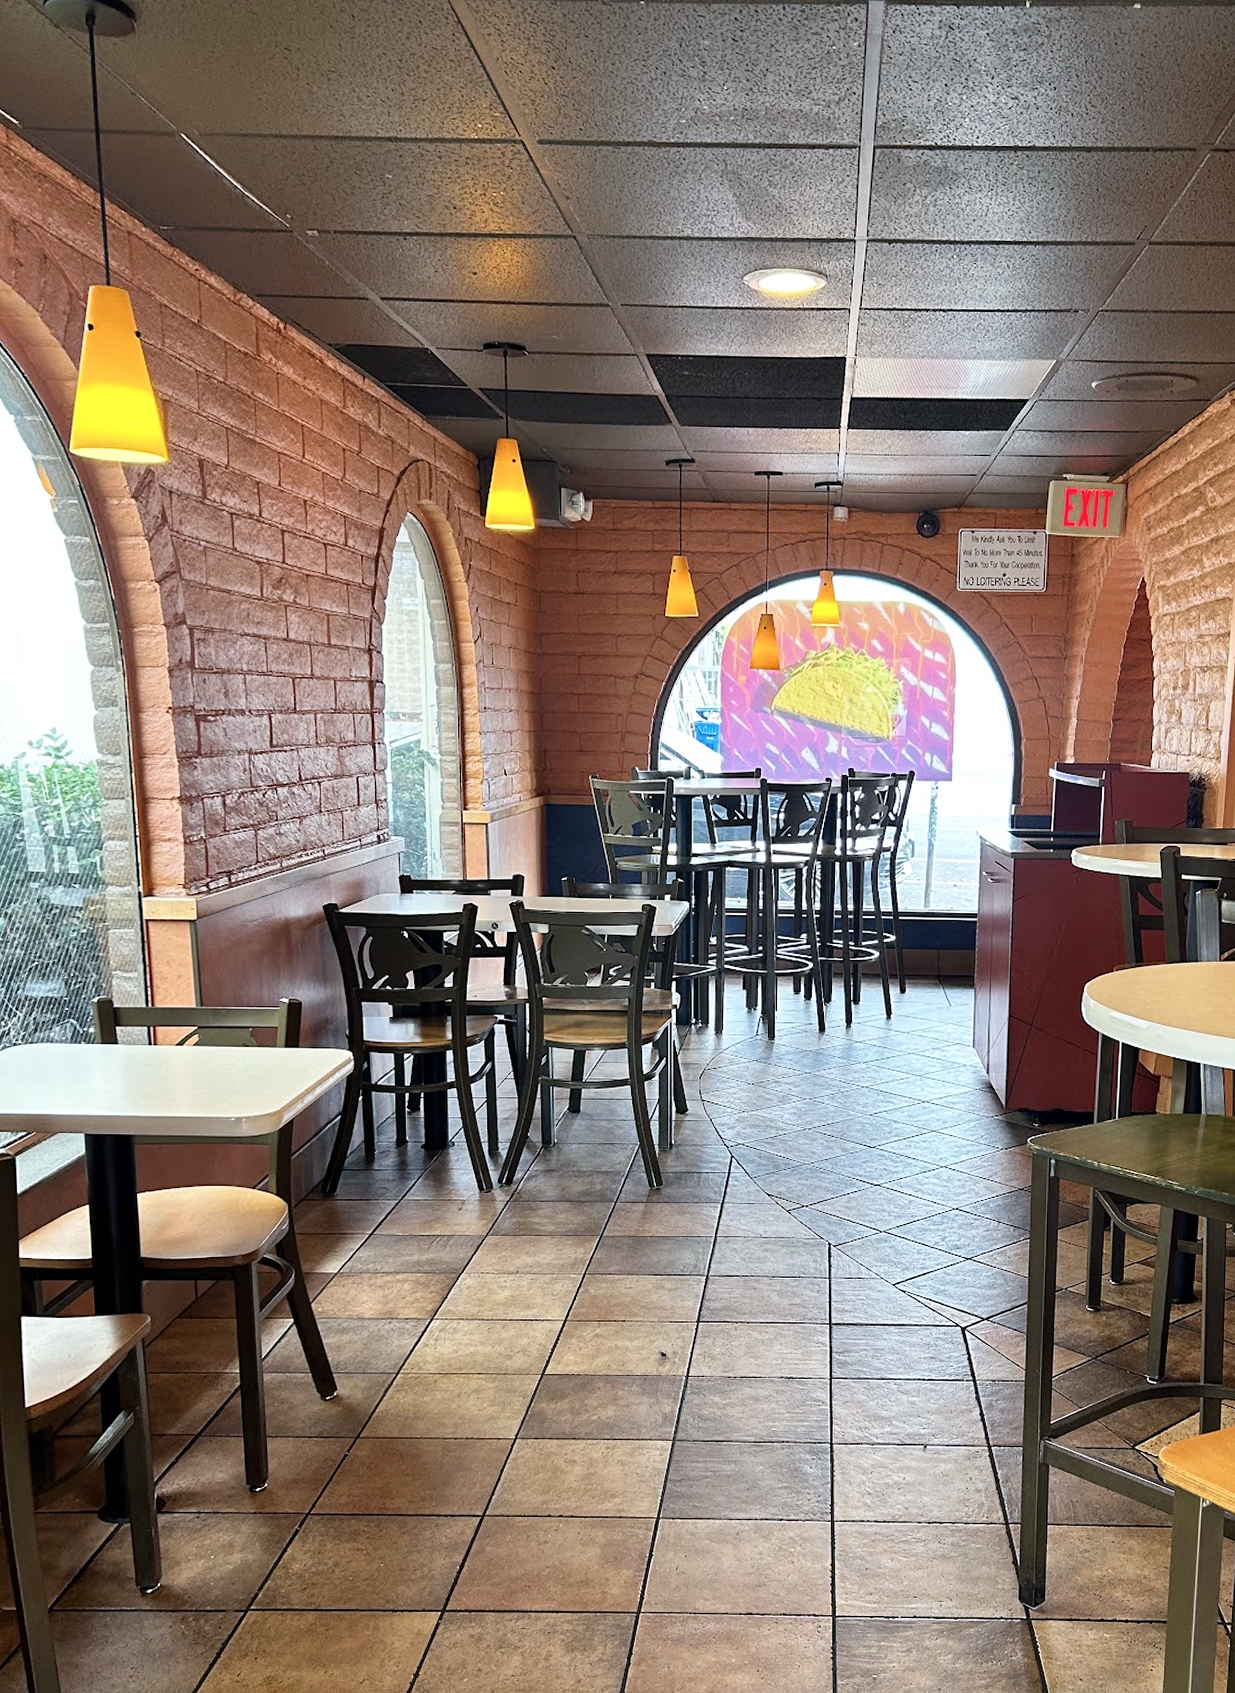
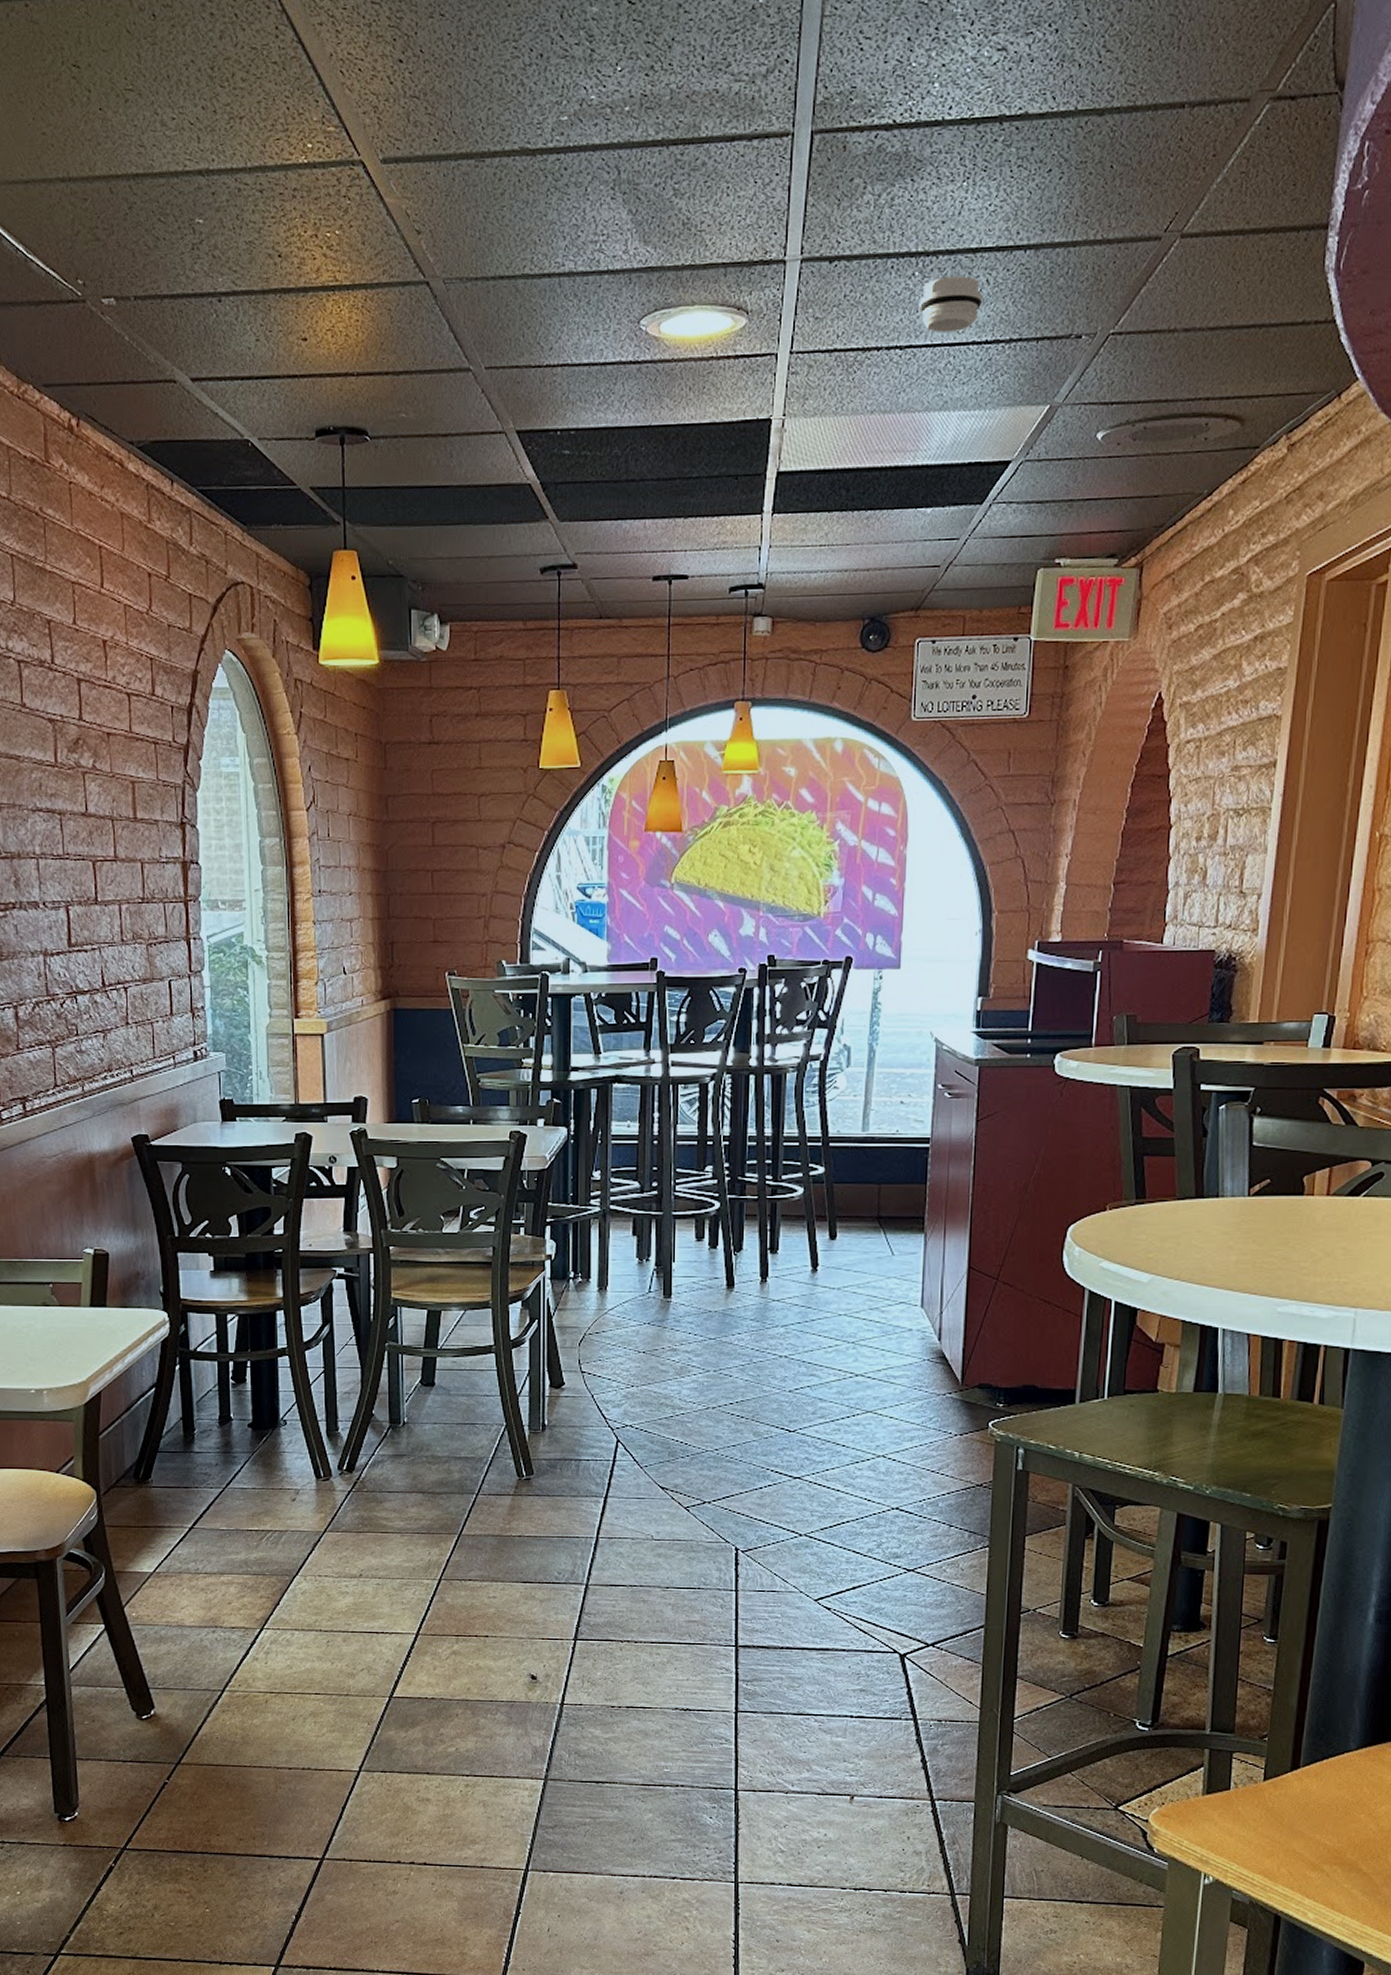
smoke detector: none [956,261,1005,301] -> present [918,276,983,333]

